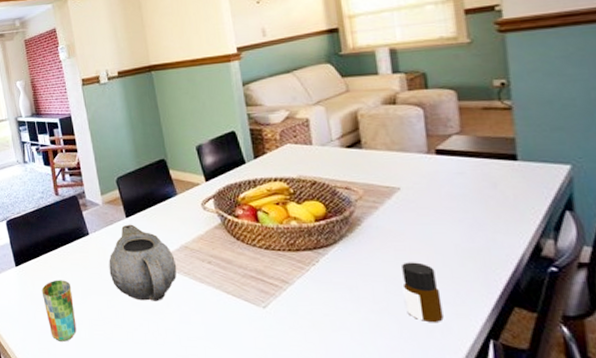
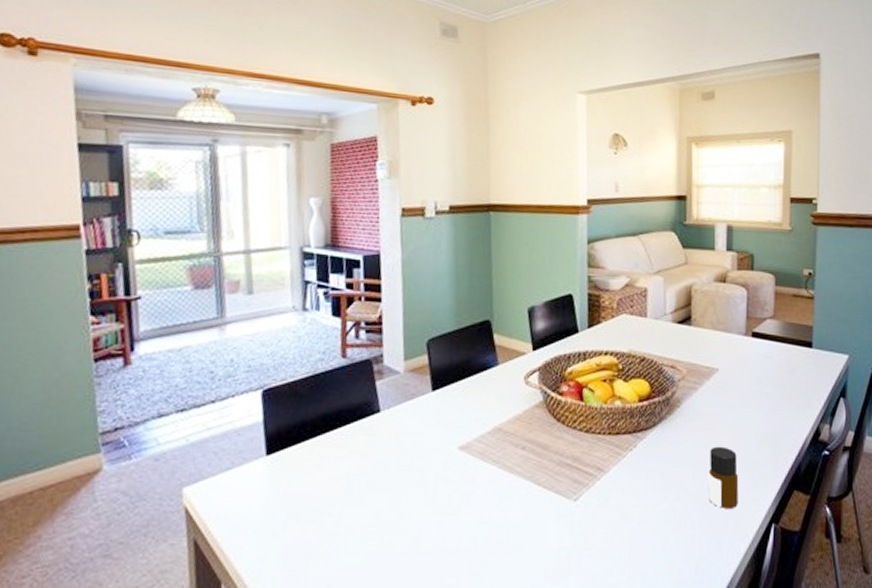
cup: present [41,280,77,342] -> none [300,473,345,559]
teapot: present [109,224,177,302] -> none [400,399,485,498]

